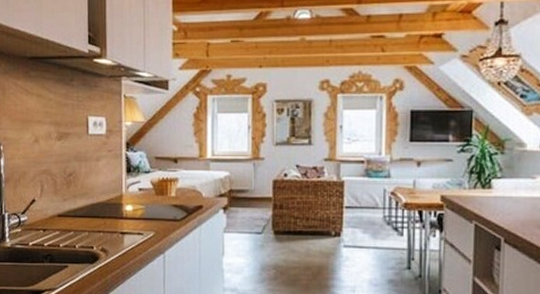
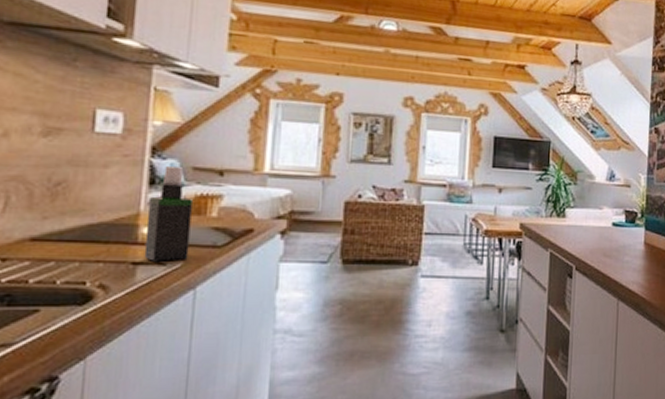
spray bottle: none [127,158,158,232] -> present [144,166,192,262]

